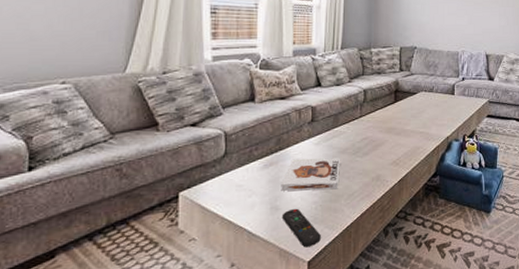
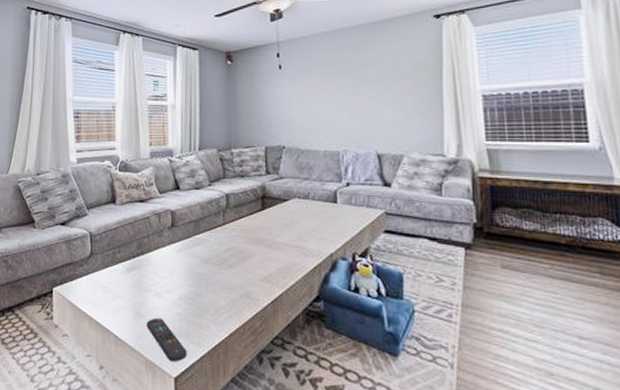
board game: present [281,157,340,191] -> none [144,265,204,303]

